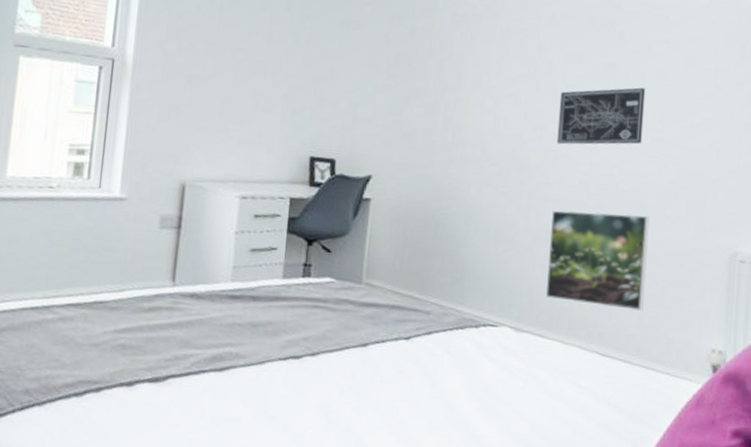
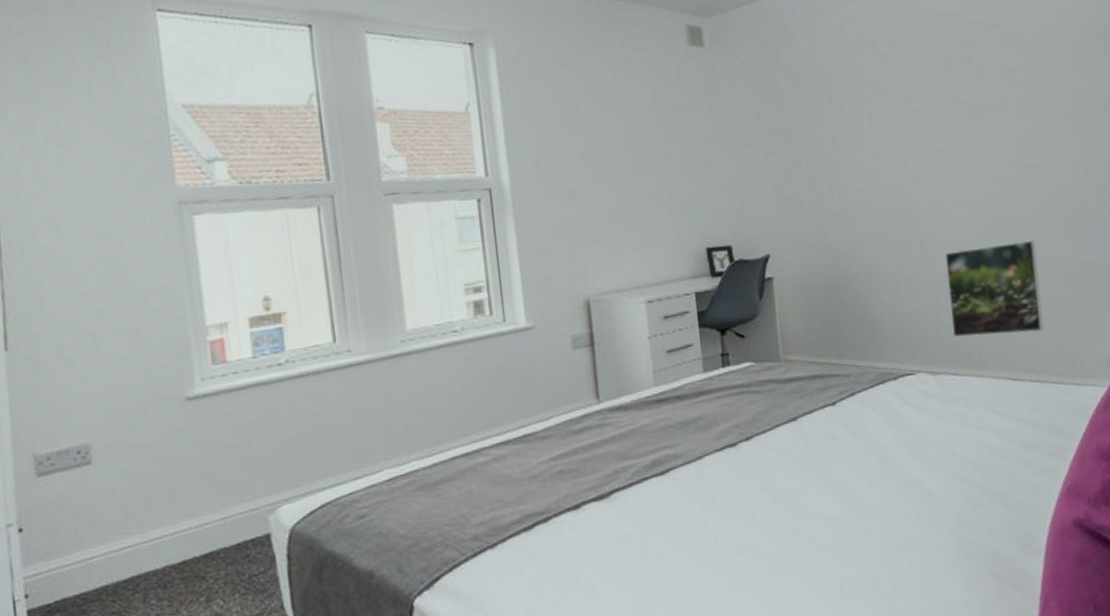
wall art: present [556,87,646,145] -> none [933,118,1016,188]

